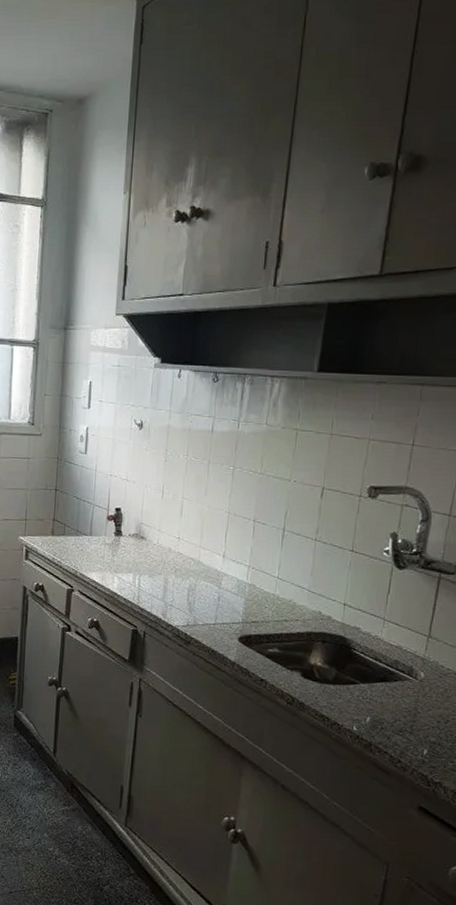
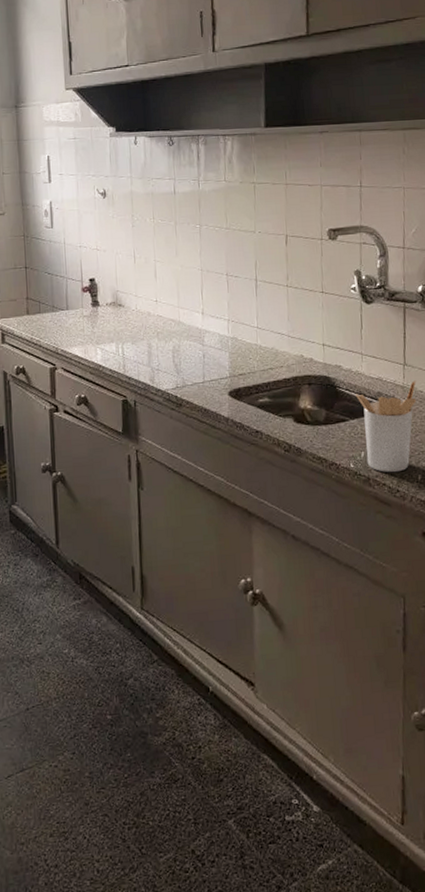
utensil holder: none [371,654,439,743] -> present [356,380,417,473]

